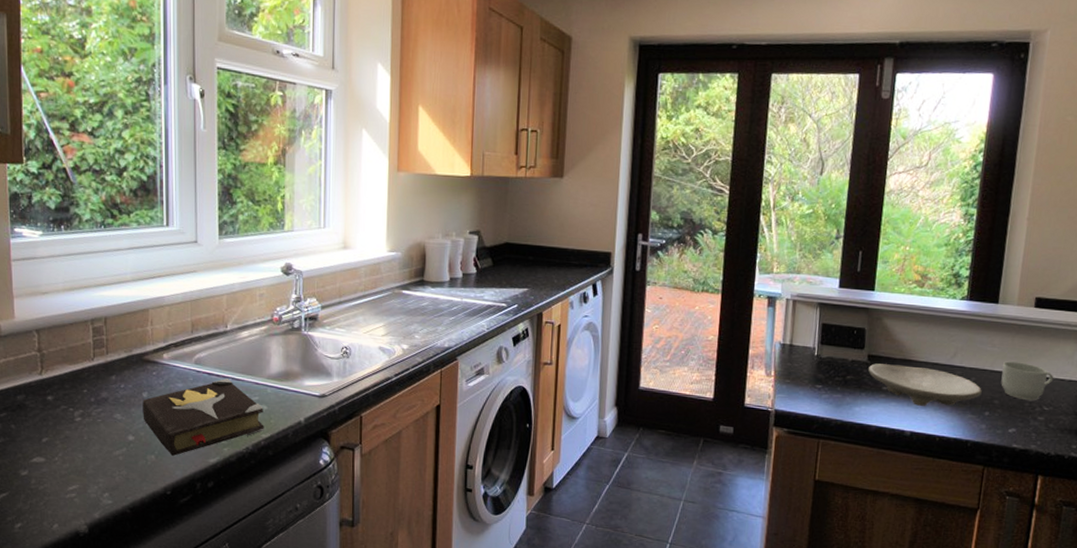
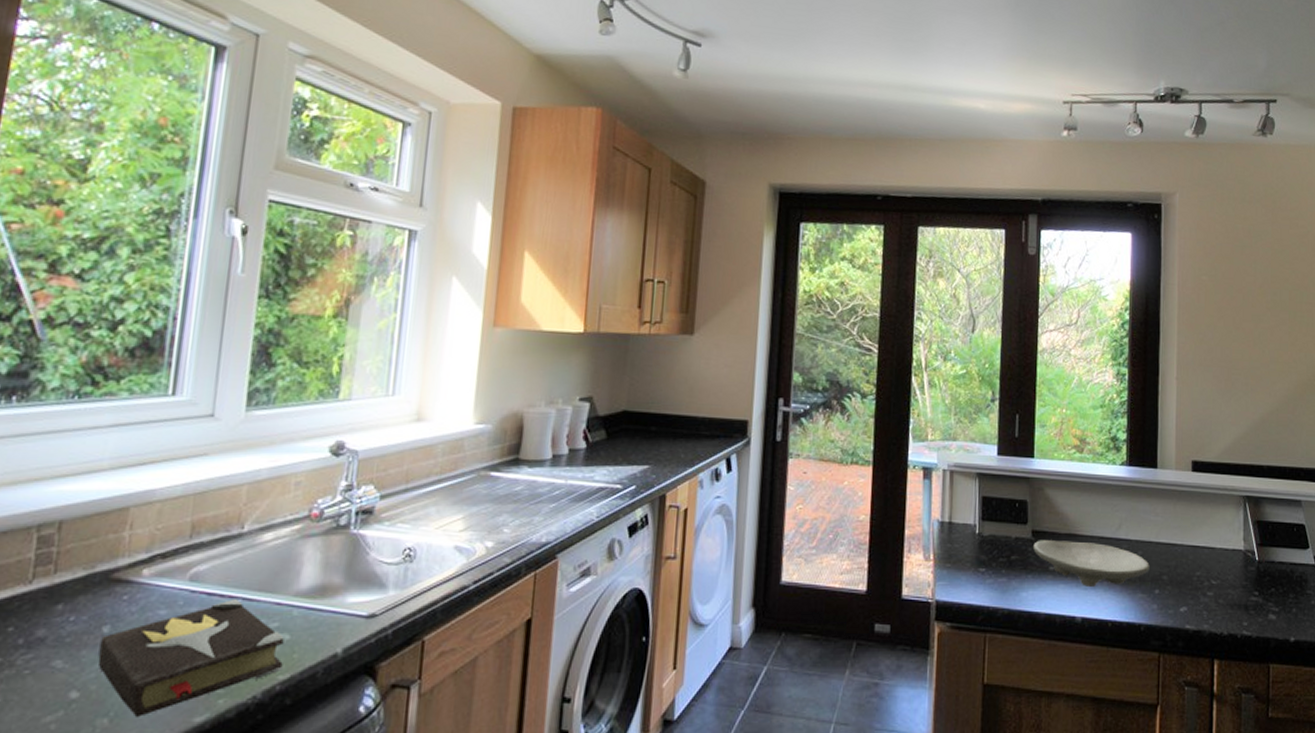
mug: present [1001,361,1054,401] -> none [1167,531,1218,575]

